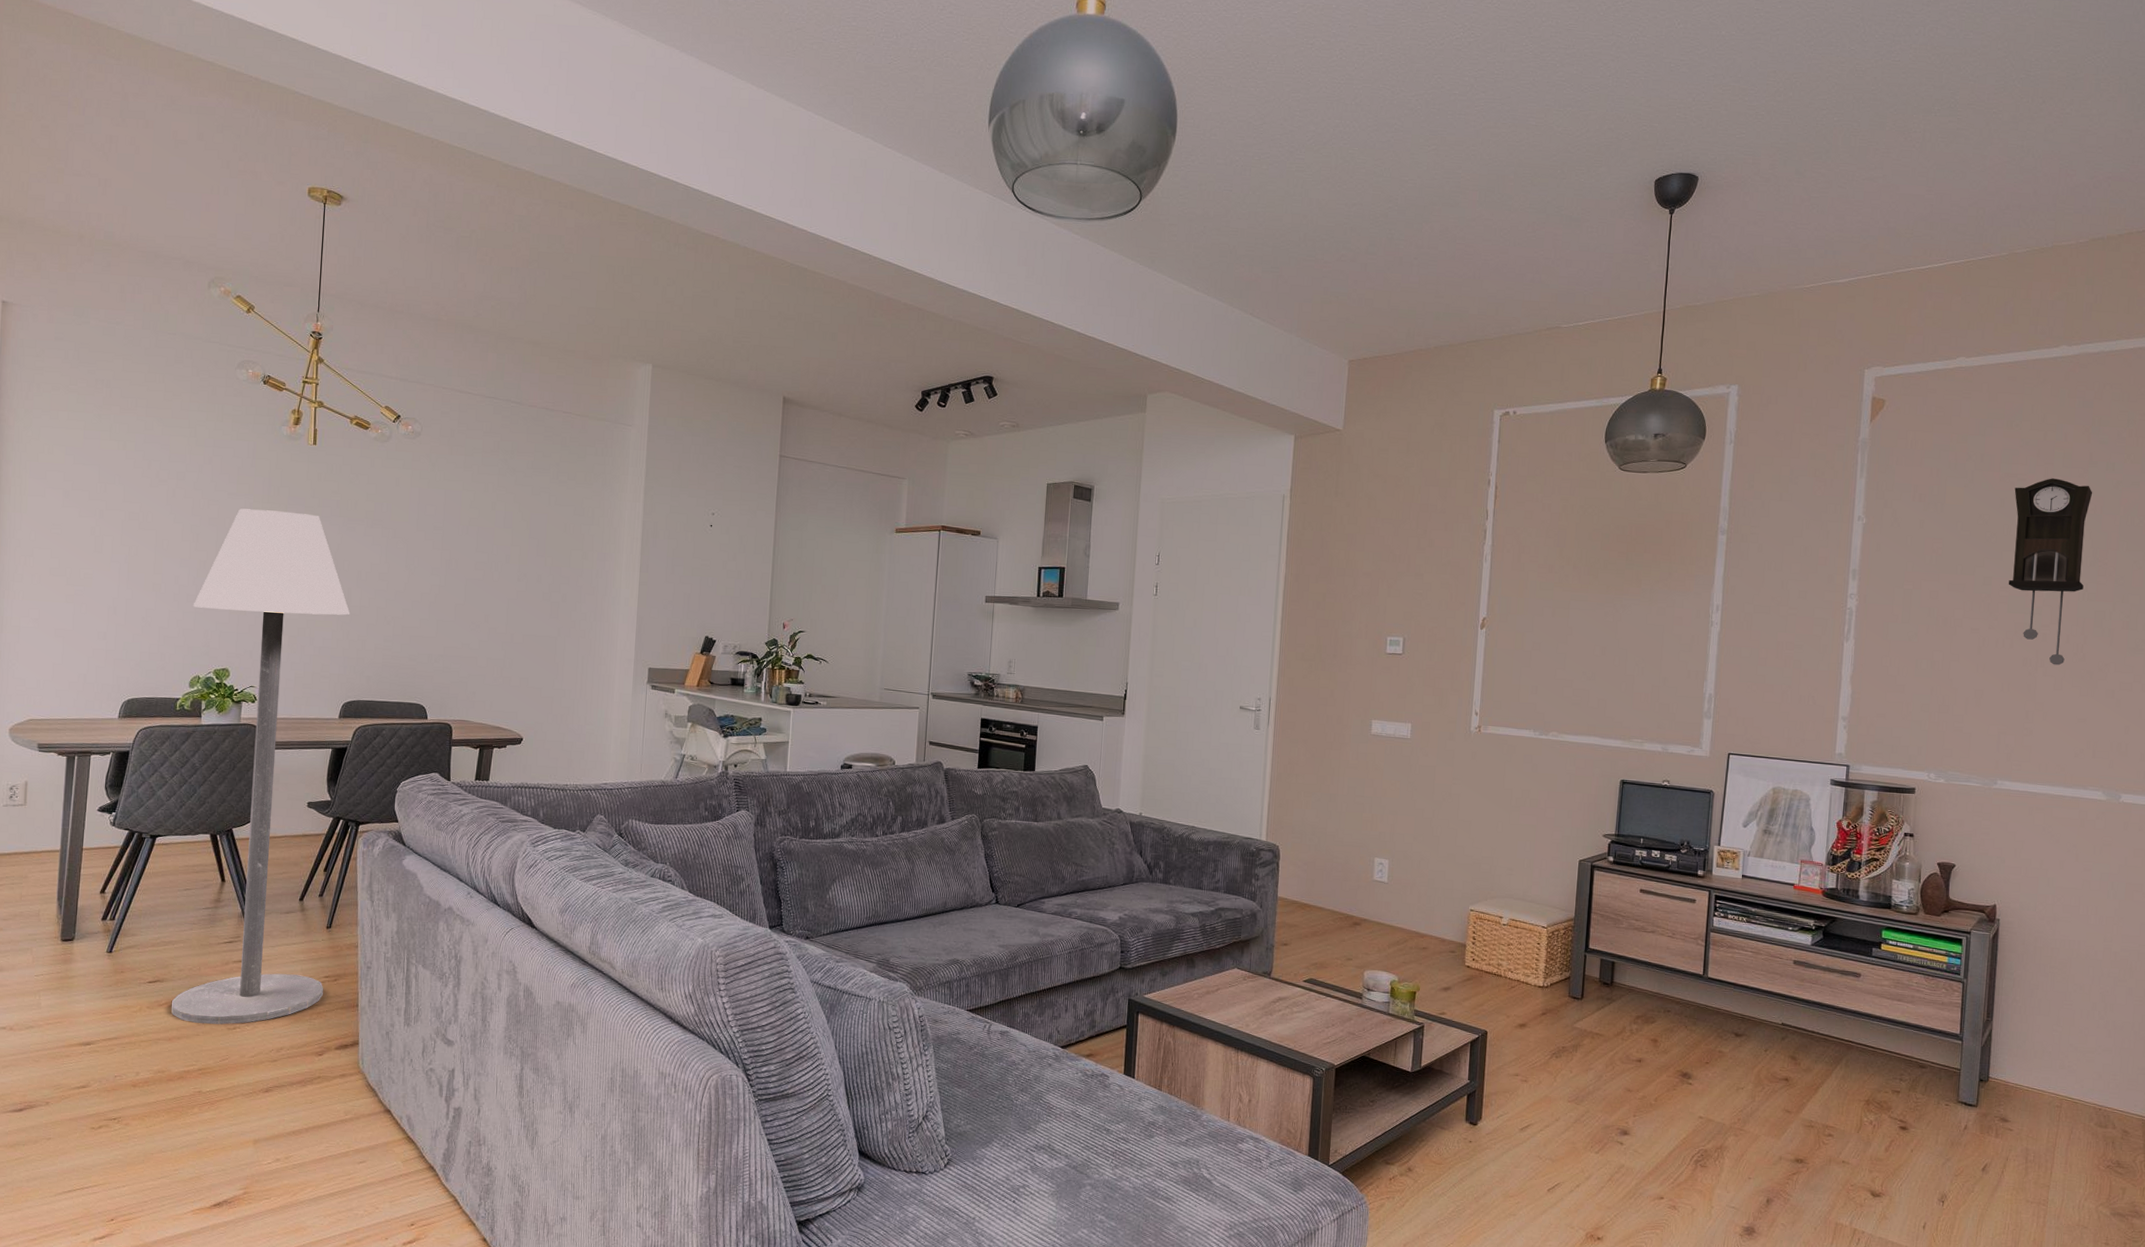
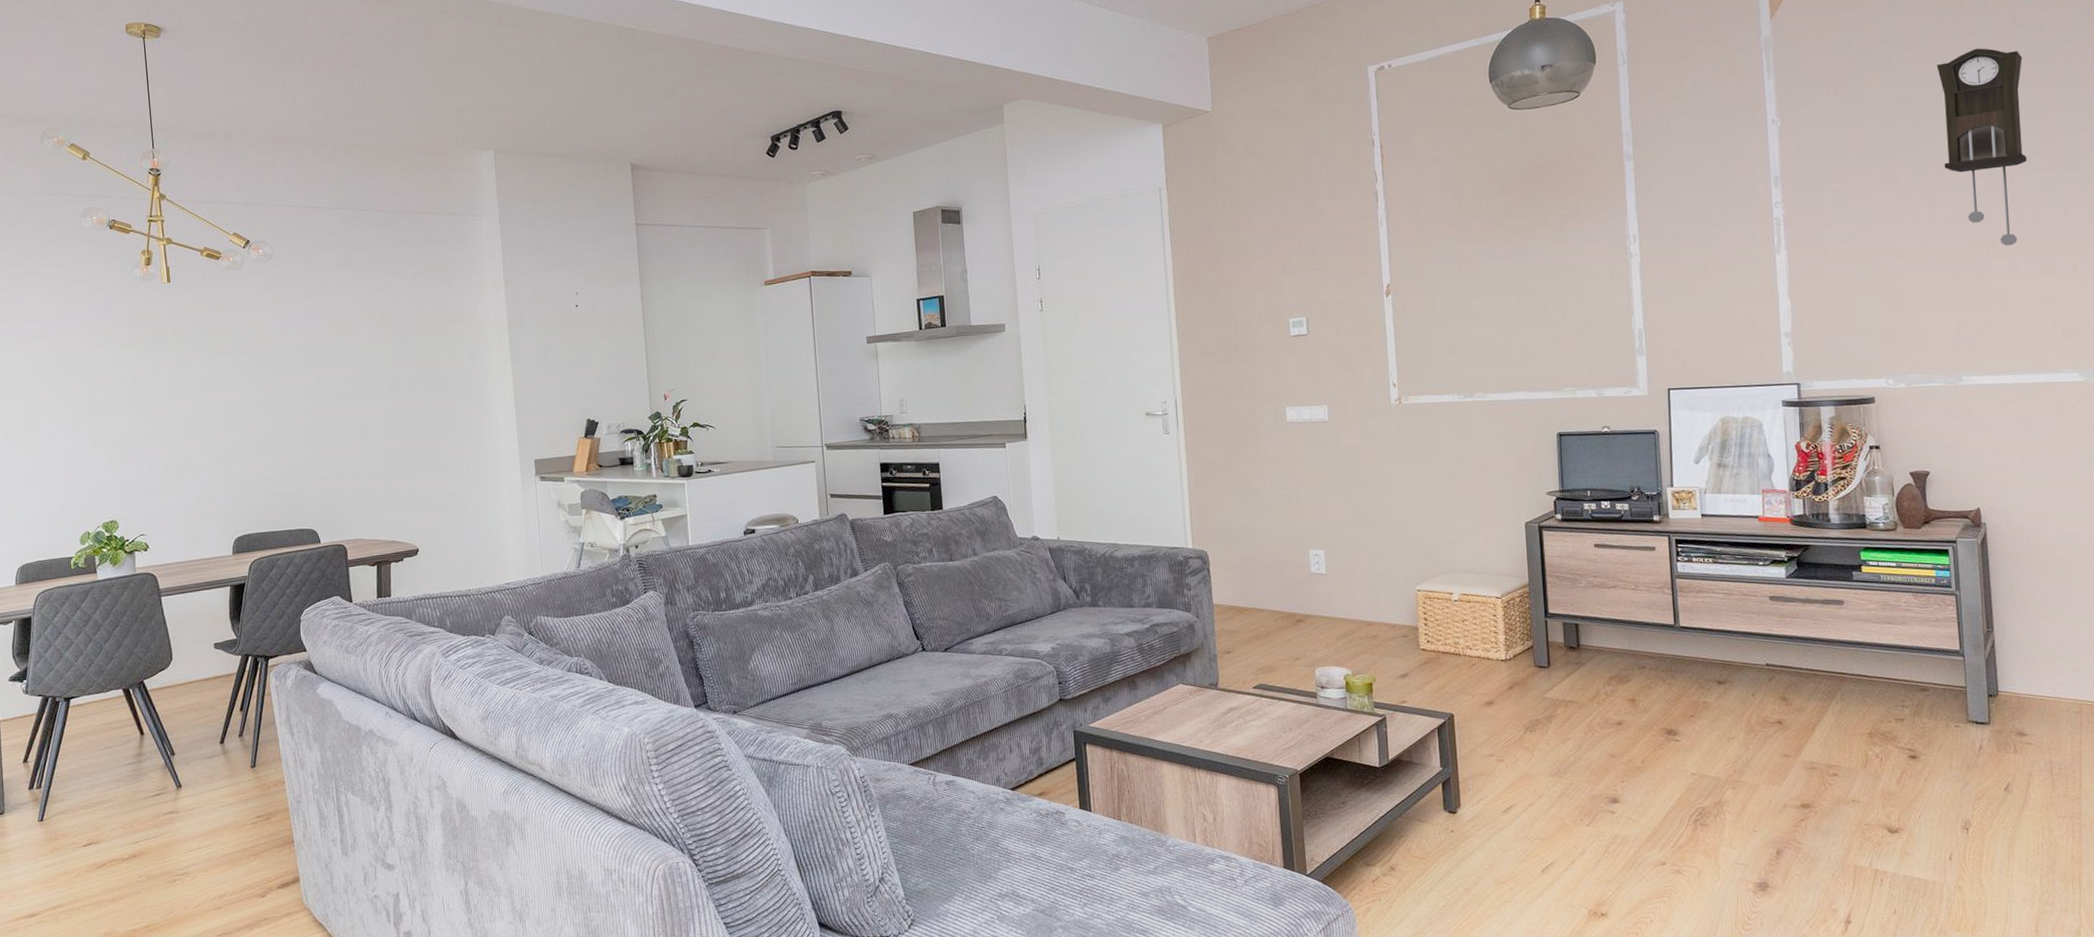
floor lamp: present [171,508,350,1025] -> none [72,353,258,881]

